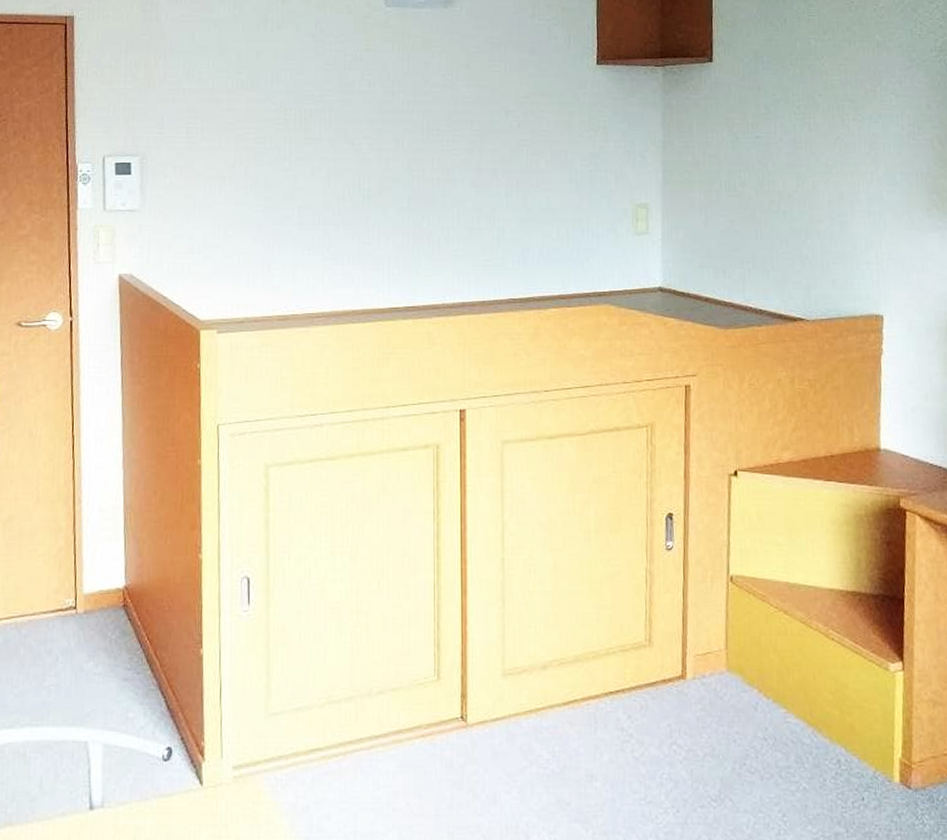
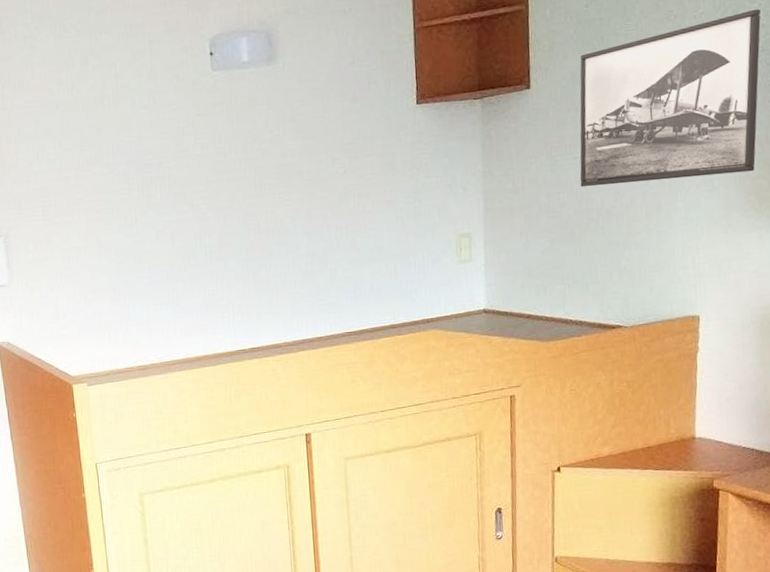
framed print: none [761,10,939,170] -> present [580,8,761,187]

